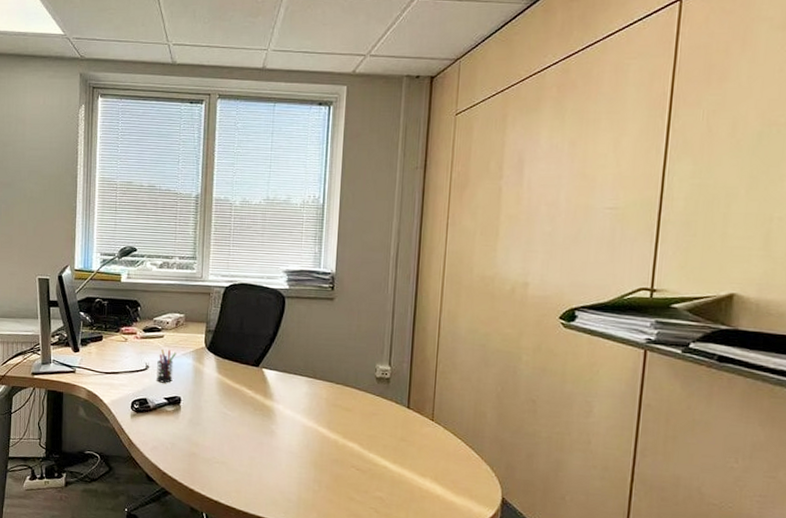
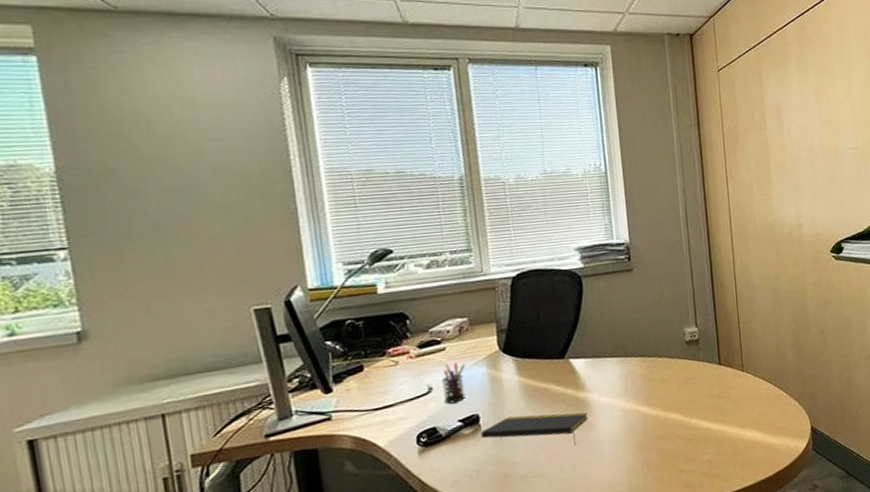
notepad: none [179,405,271,447] -> present [480,412,588,446]

